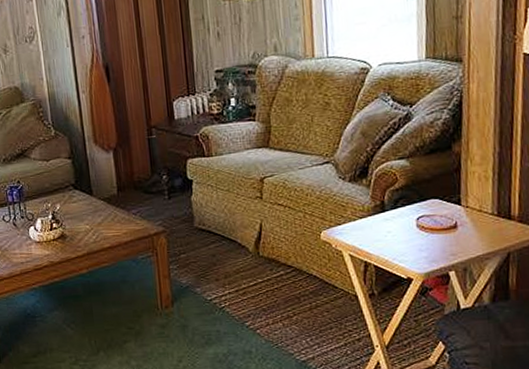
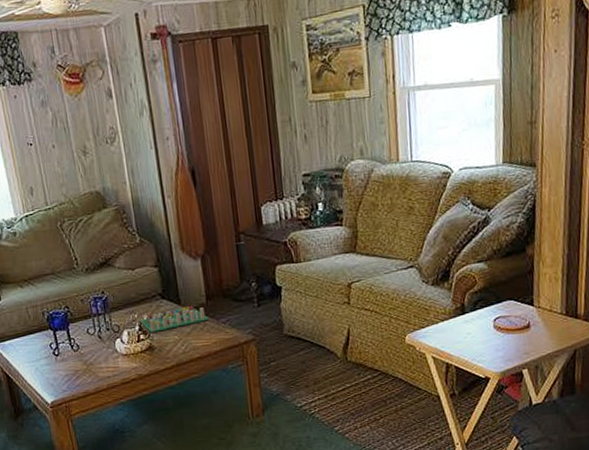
board game: none [52,196,121,222] -> present [138,305,210,333]

